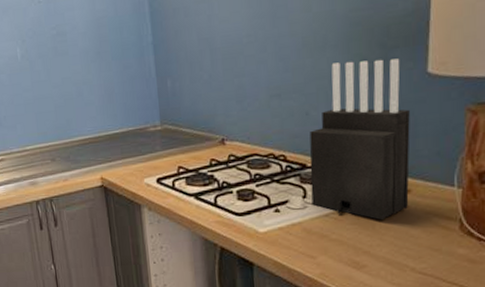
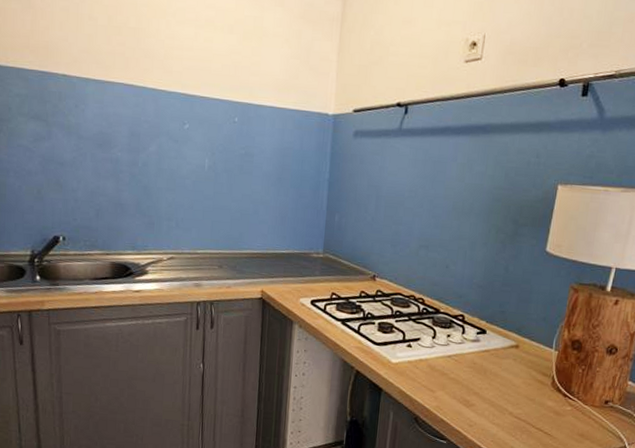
knife block: present [309,58,410,220] -> none [439,228,528,367]

